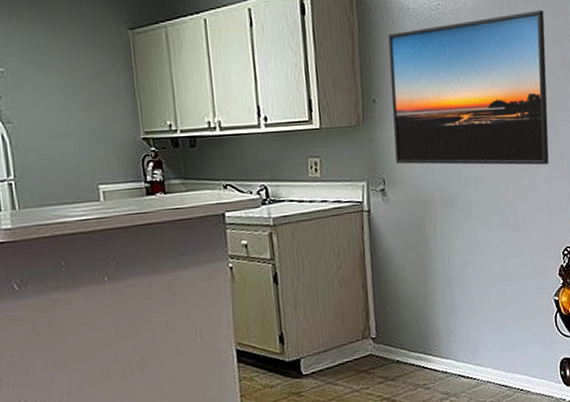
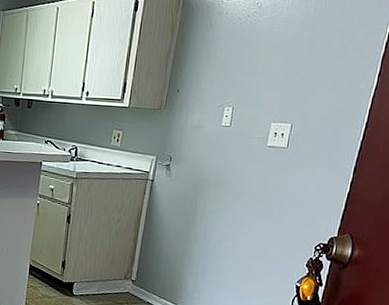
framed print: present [388,10,549,165] -> none [185,25,357,168]

